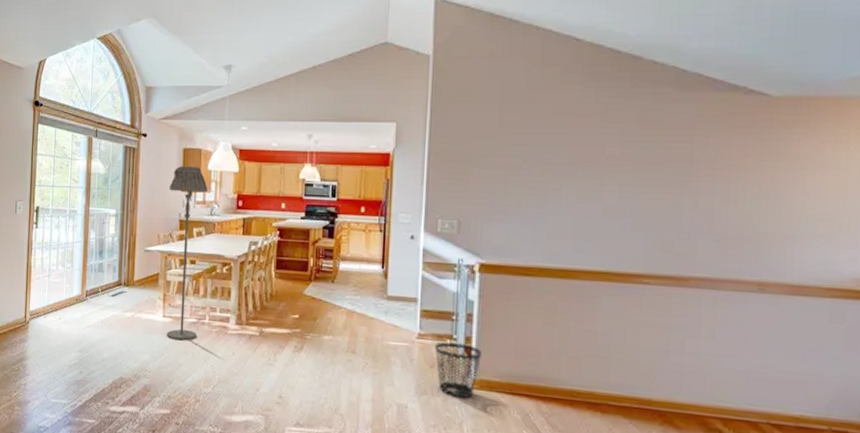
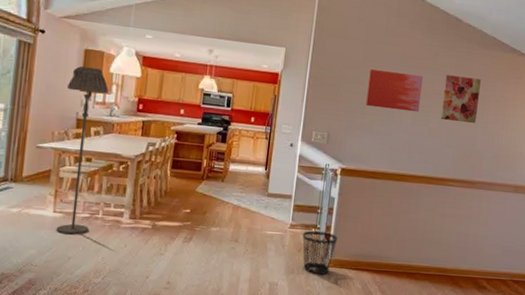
wall art: none [507,137,587,187] -> present [366,69,423,113]
wall art: none [620,133,682,197] -> present [440,75,481,124]

